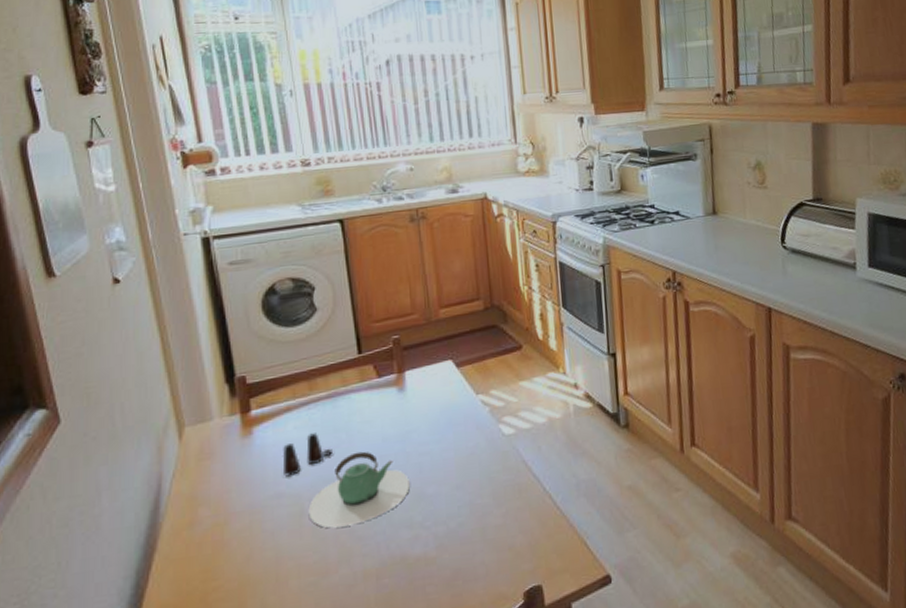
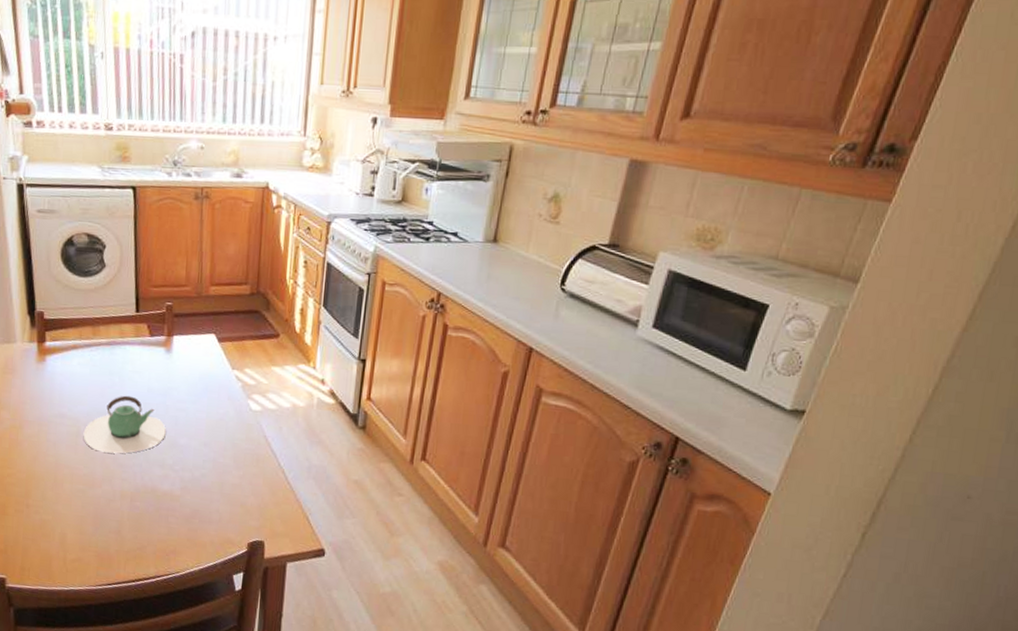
salt shaker: present [282,433,332,477] -> none [67,371,107,403]

